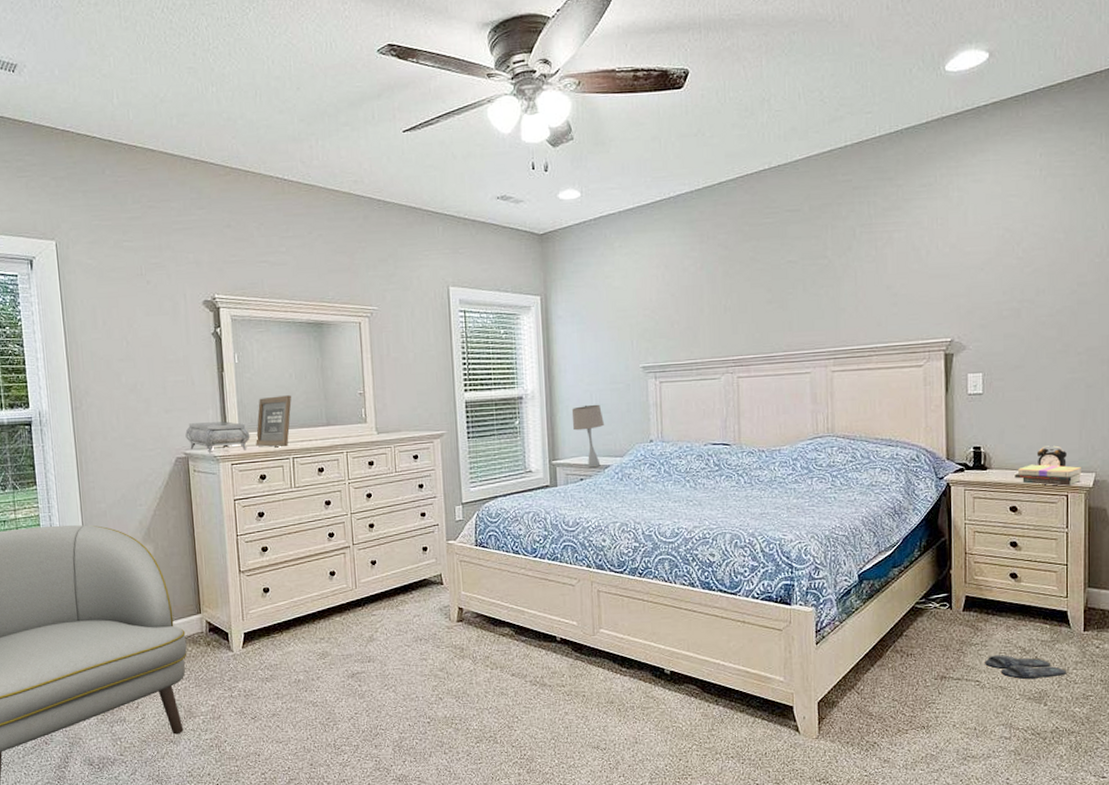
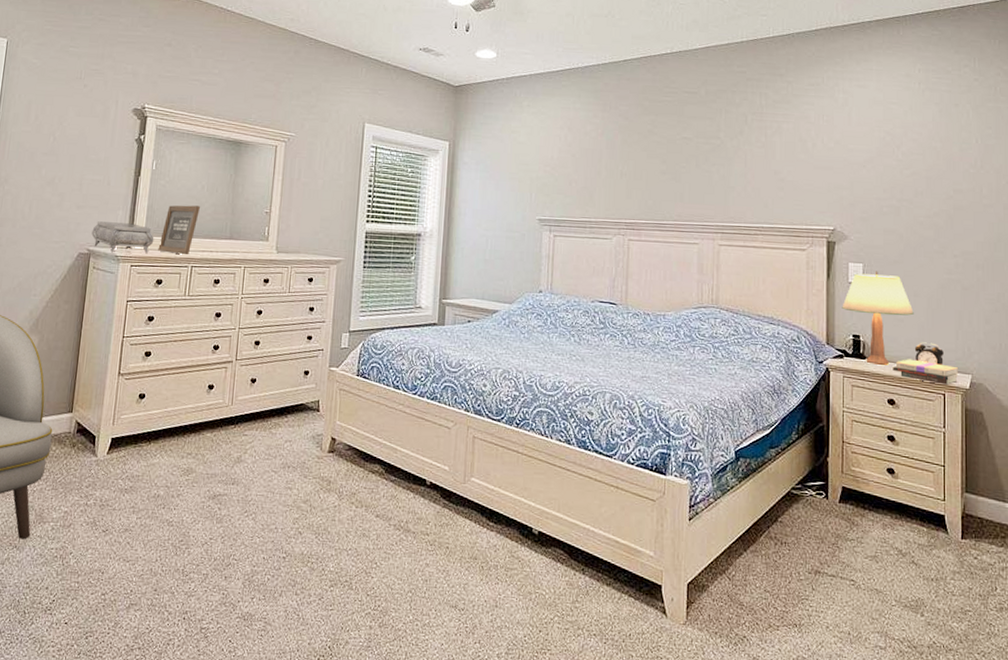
table lamp: present [571,404,605,468] -> none [466,249,498,311]
table lamp: none [961,379,1036,474] -> present [842,271,914,365]
slippers: present [985,655,1067,679] -> none [860,554,945,585]

